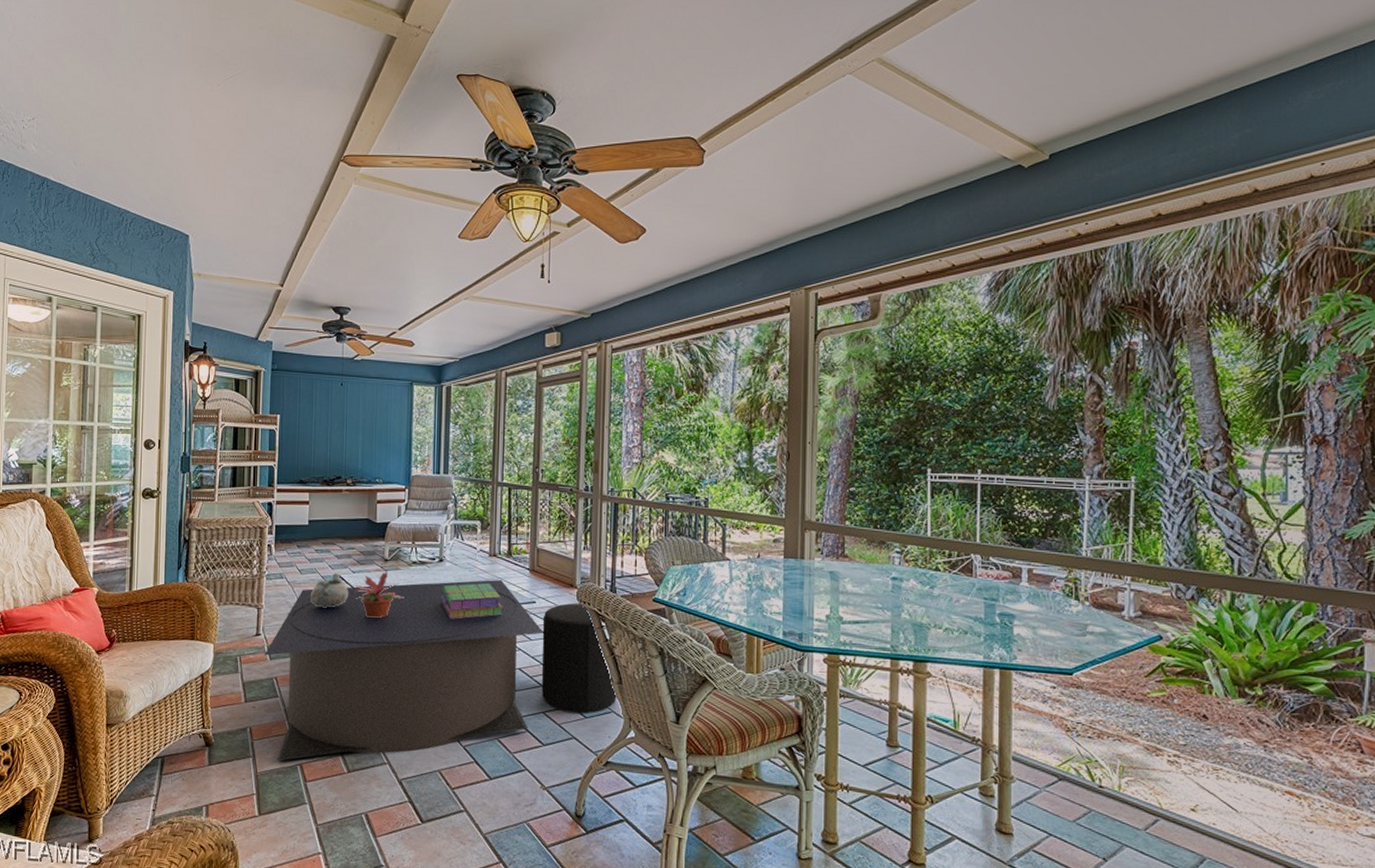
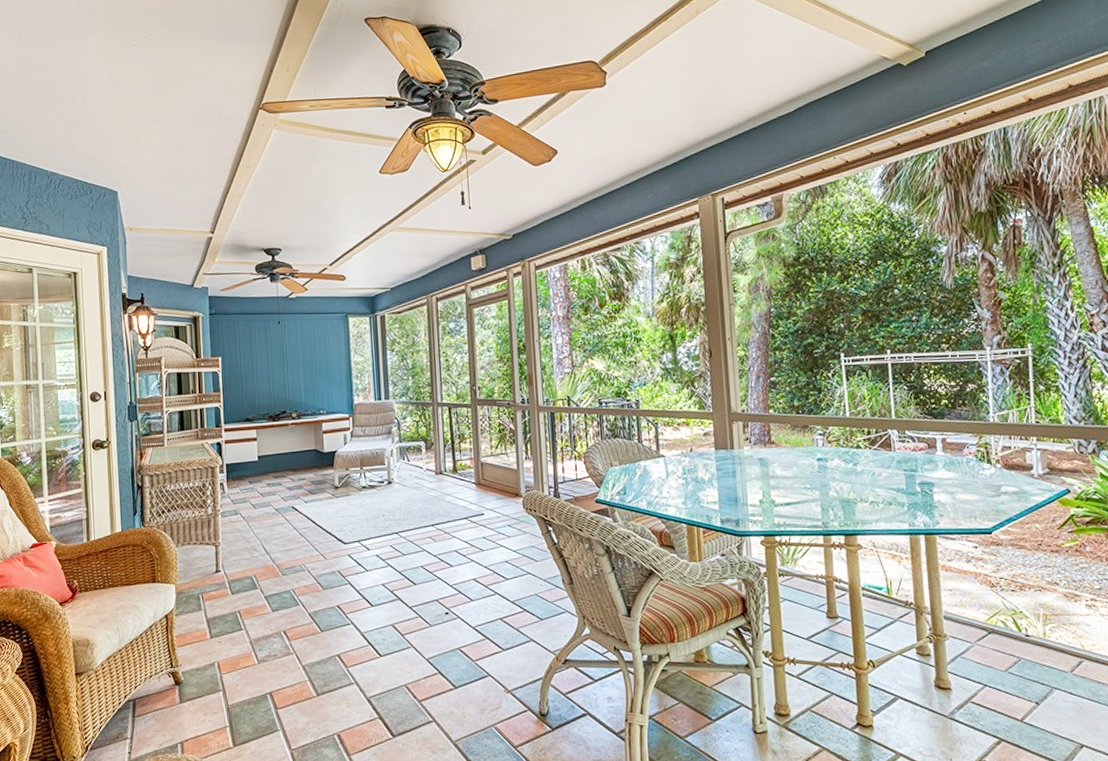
coffee table: present [264,580,543,761] -> none [225,496,494,692]
decorative bowl: present [310,573,349,608] -> none [265,504,303,539]
potted plant: present [354,570,403,619] -> none [308,497,356,545]
stack of books: present [440,583,503,619] -> none [392,500,454,538]
stool: present [541,603,617,714] -> none [492,511,570,617]

